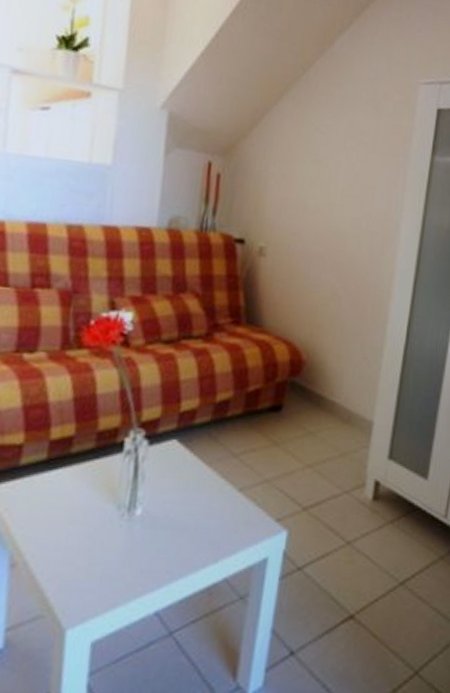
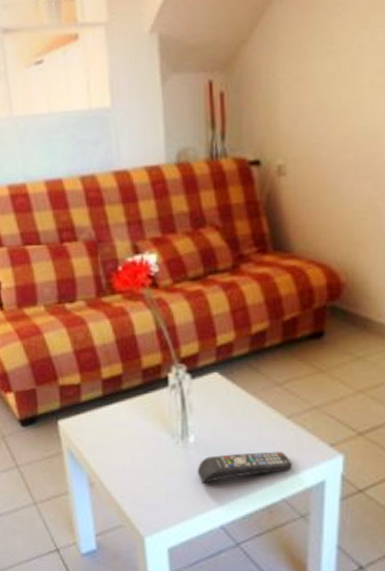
remote control: none [138,526,238,563] -> present [197,451,292,484]

